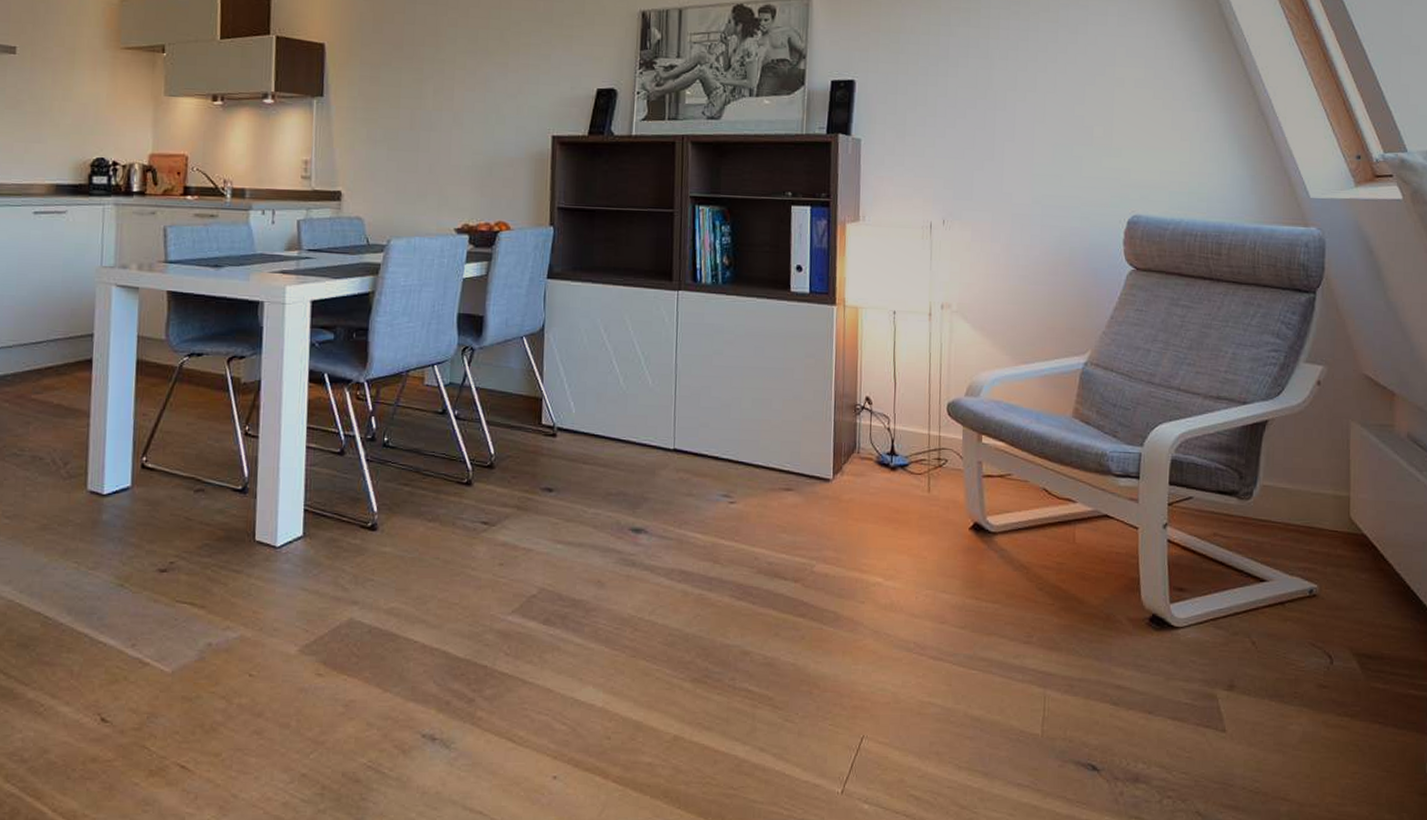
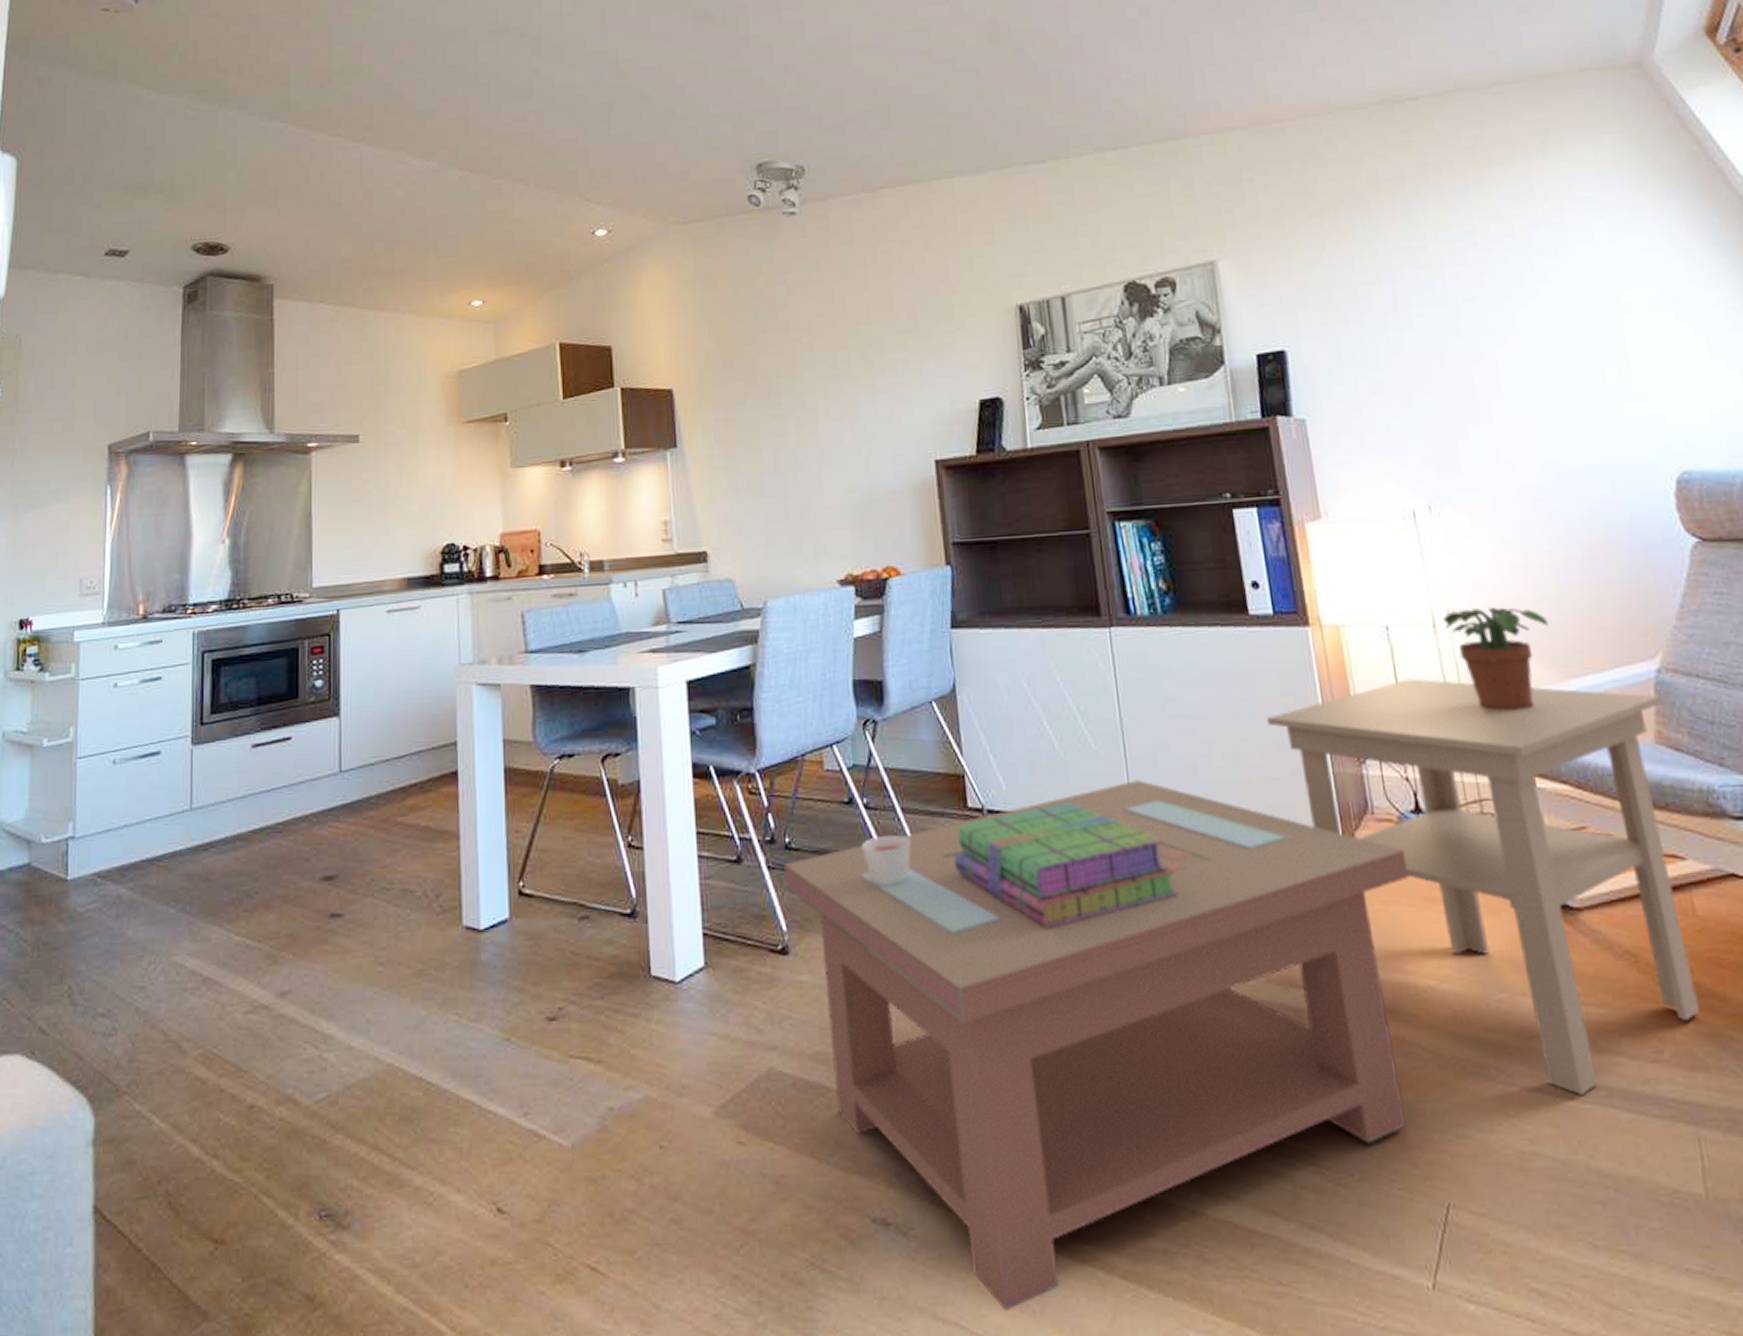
coffee table: none [380,413,878,804] -> present [784,780,1409,1312]
candle: none [448,441,491,481] -> present [861,834,911,885]
stack of books: none [524,426,701,523] -> present [954,802,1178,928]
side table: none [790,353,1083,664] -> present [1266,678,1699,1095]
potted plant: none [938,304,1015,384] -> present [1443,607,1549,711]

